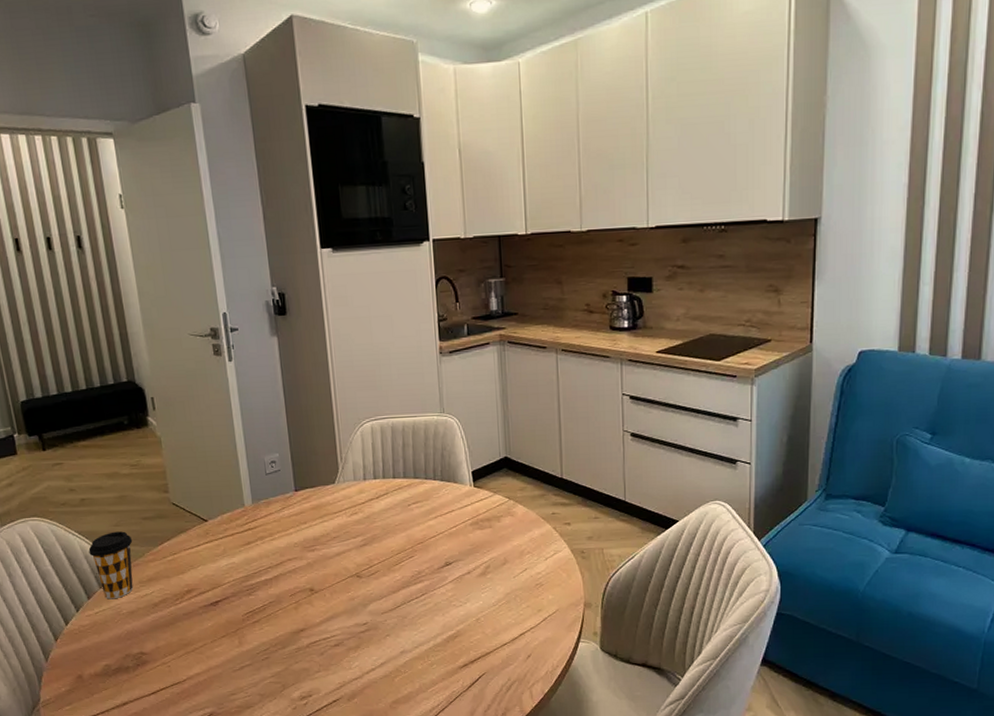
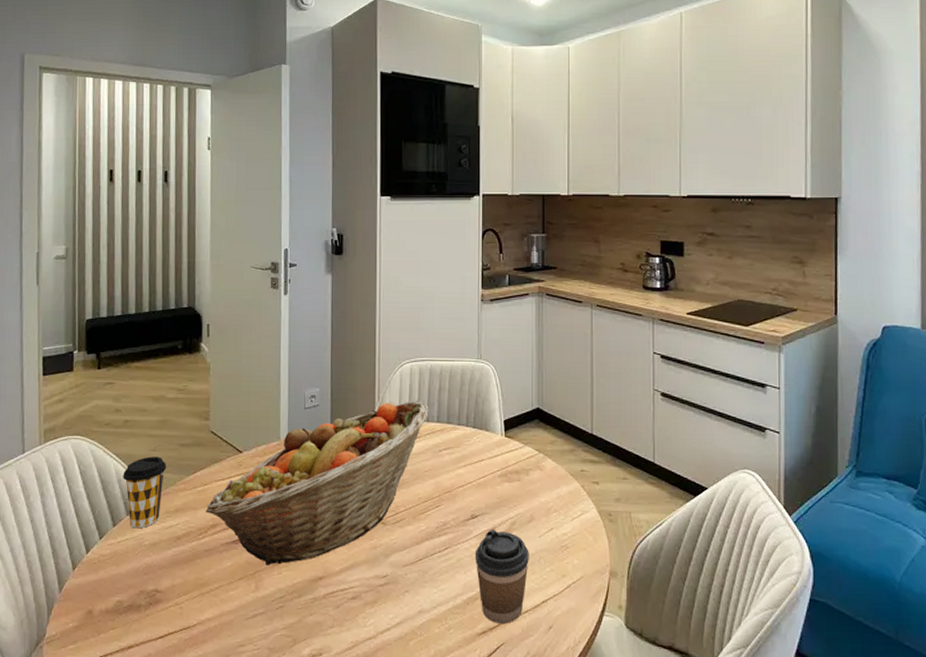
fruit basket: none [179,459,395,623] -> present [206,401,429,566]
coffee cup: none [451,573,505,657] -> present [474,529,529,625]

